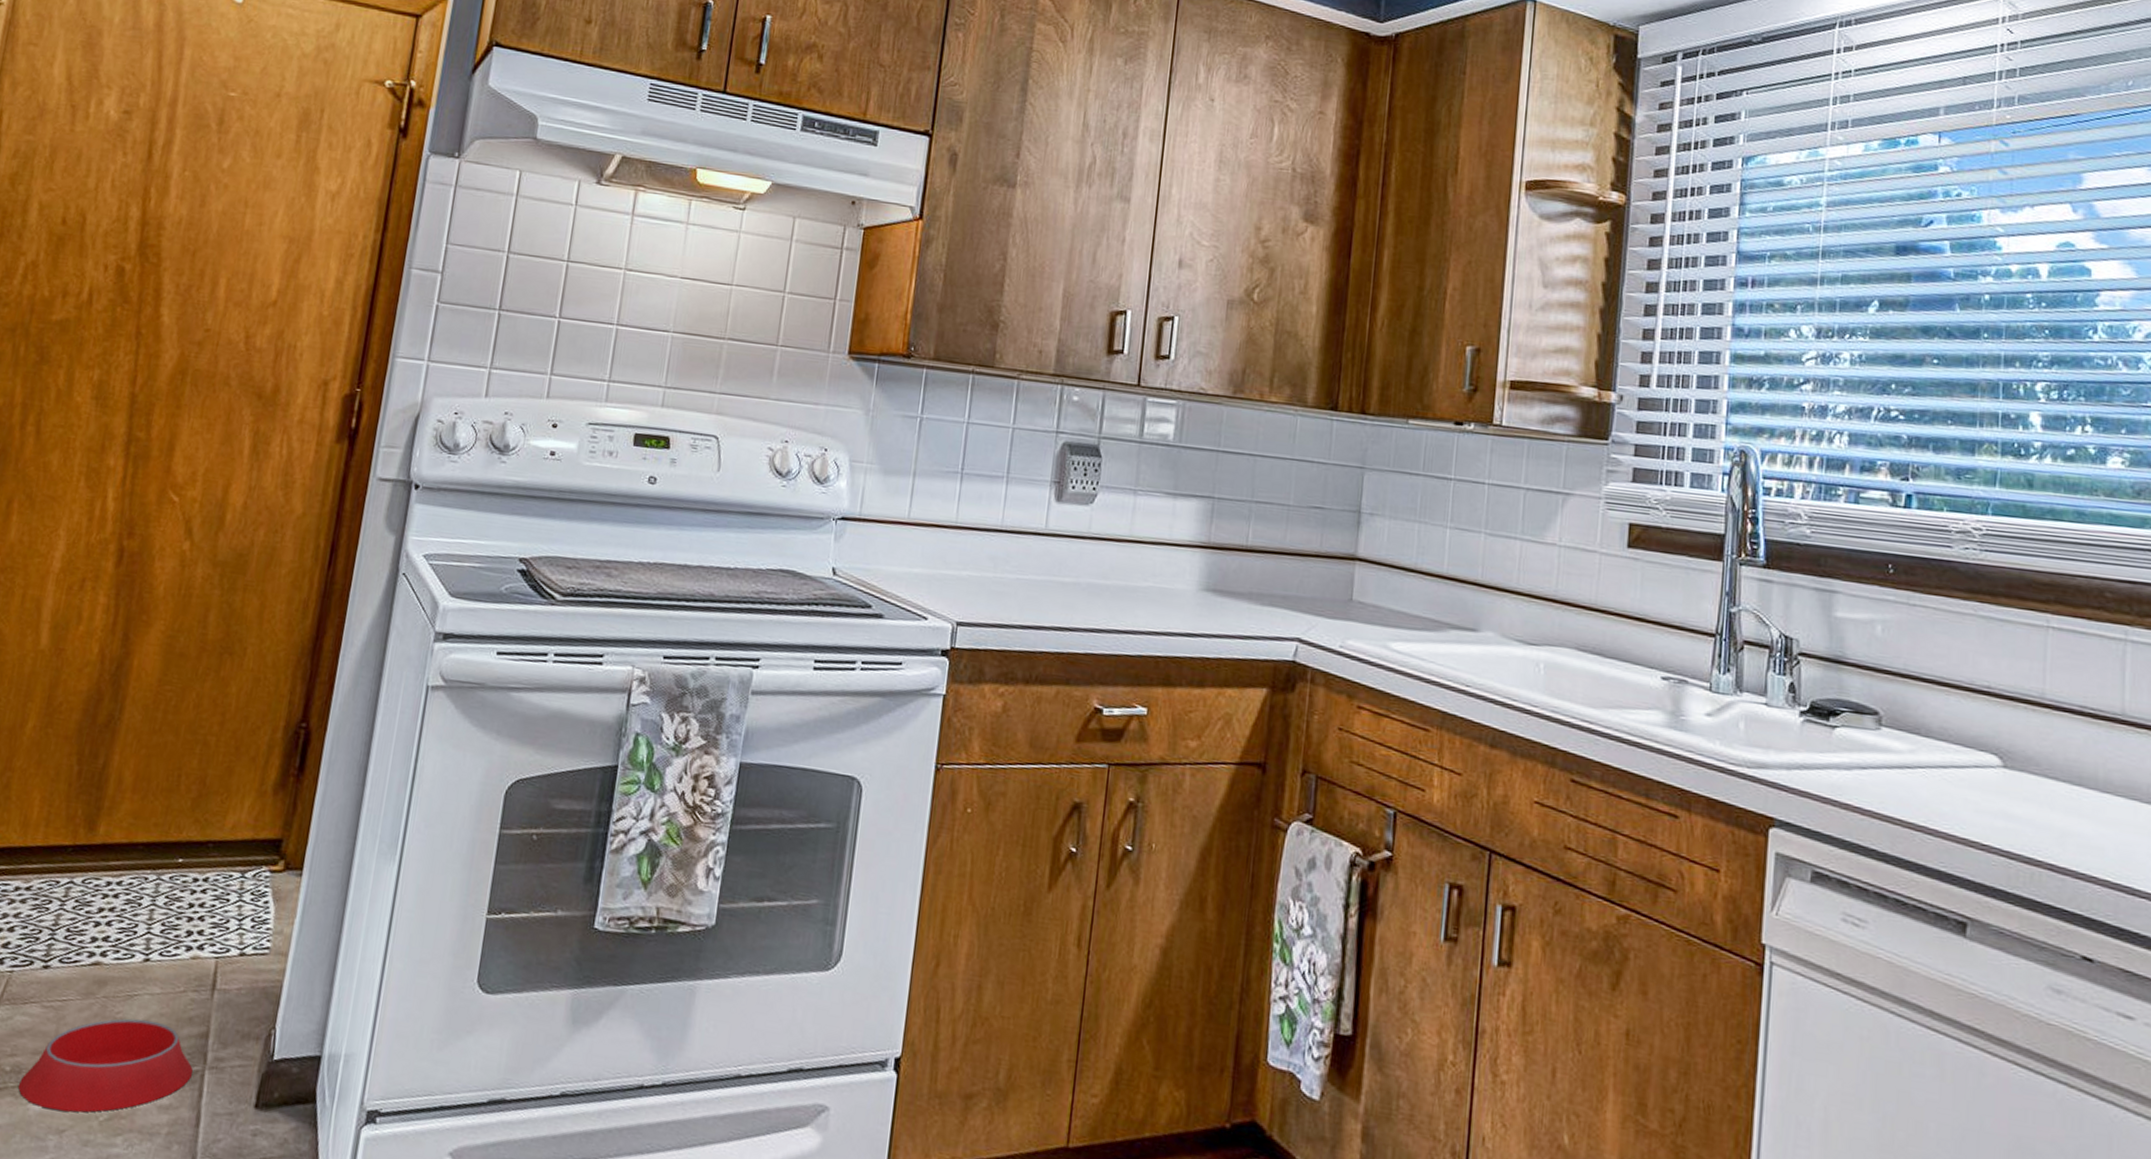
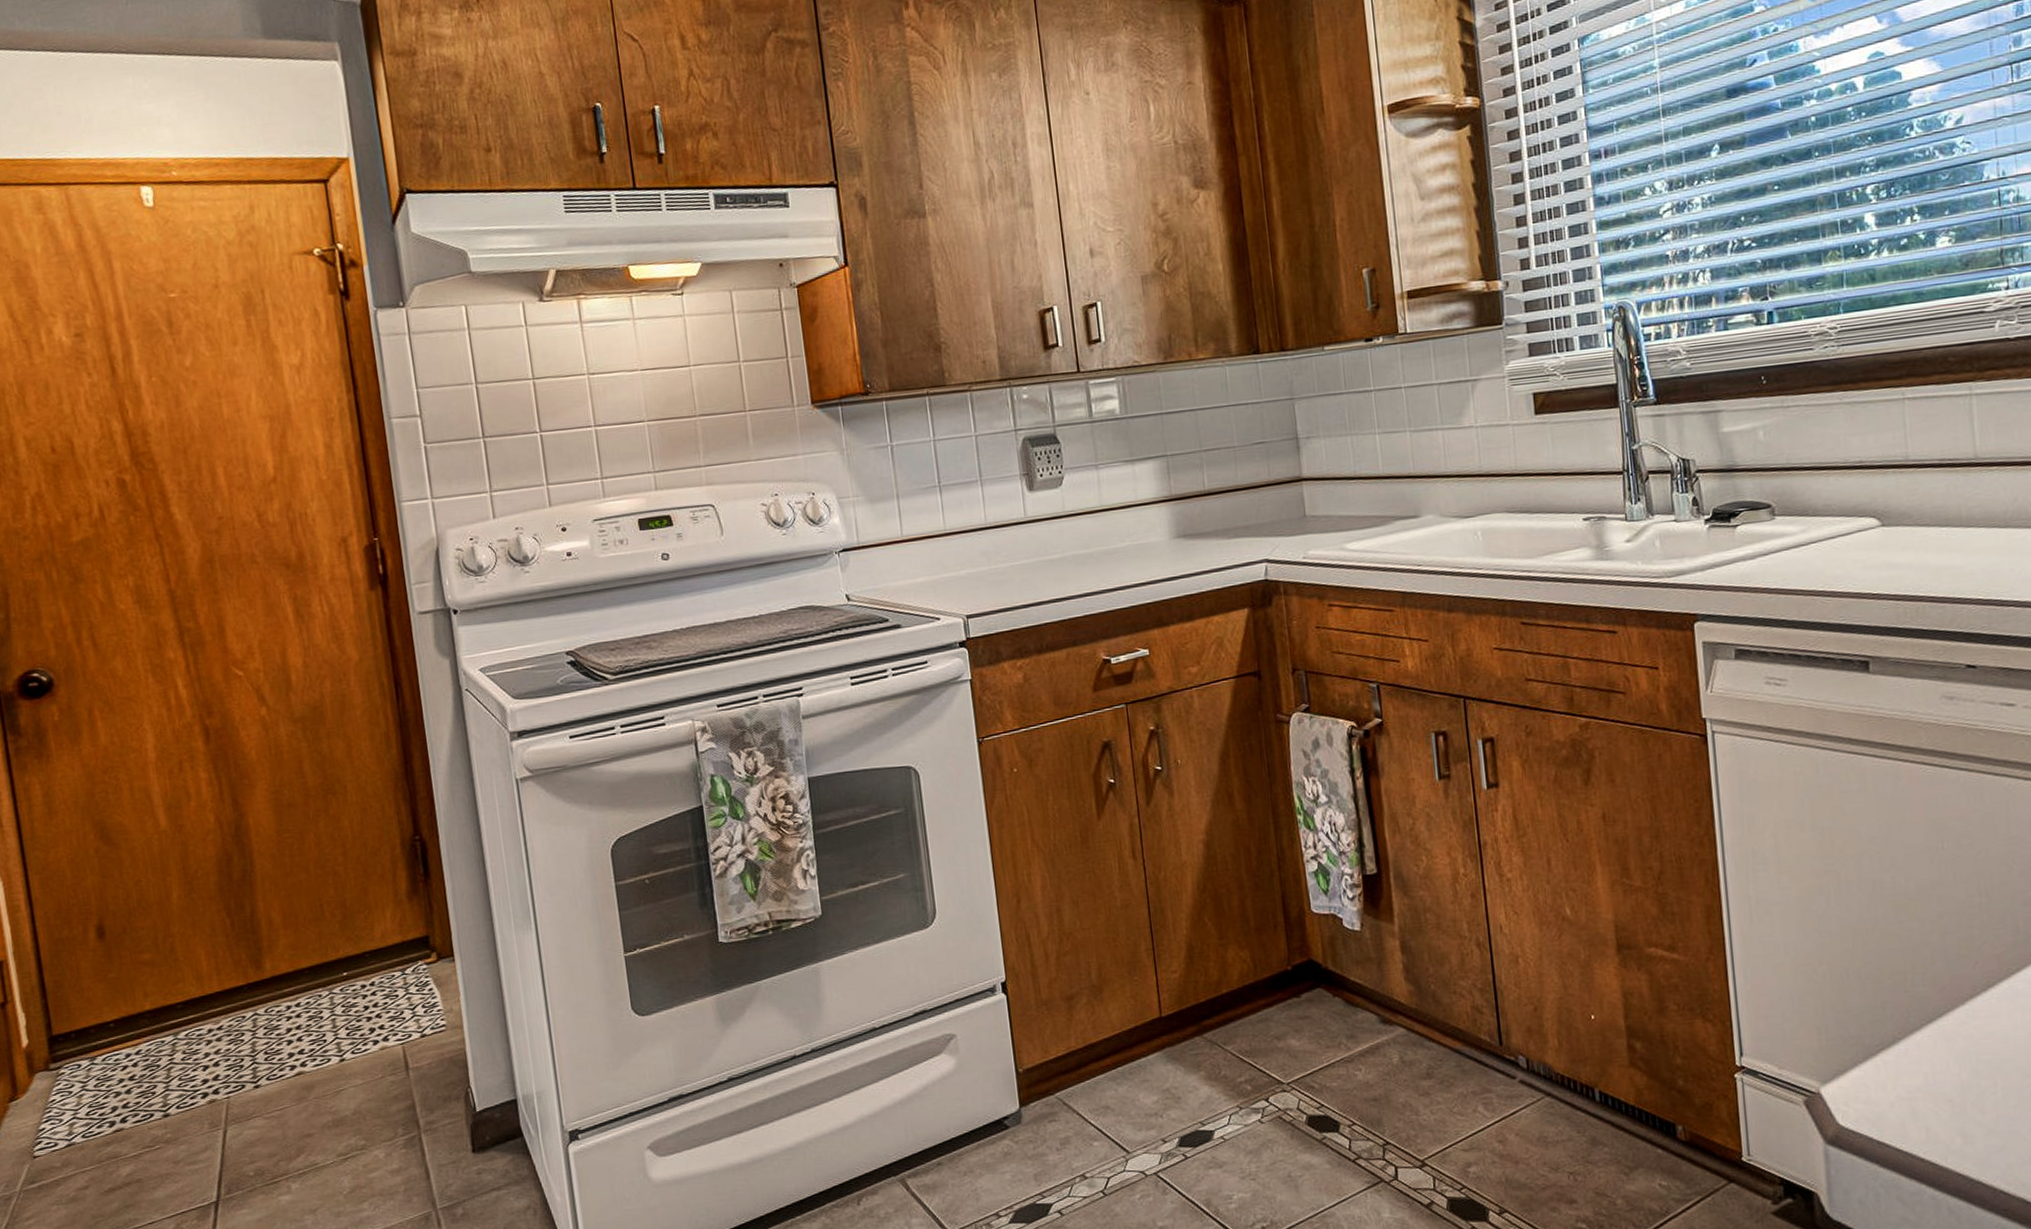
pet bowl: present [18,1018,193,1113] -> none [265,1106,411,1196]

